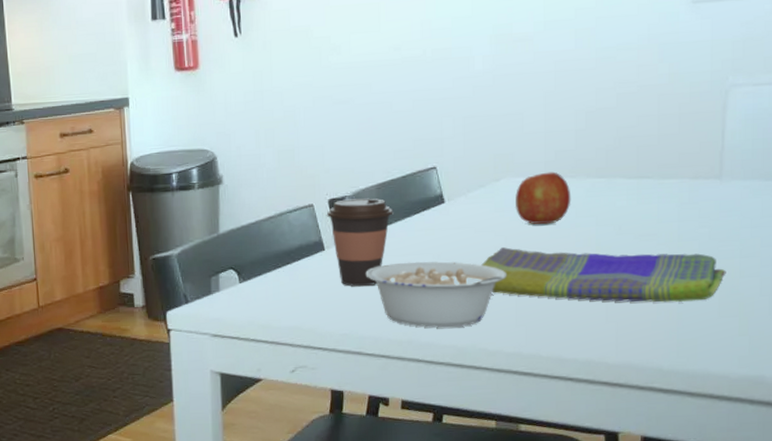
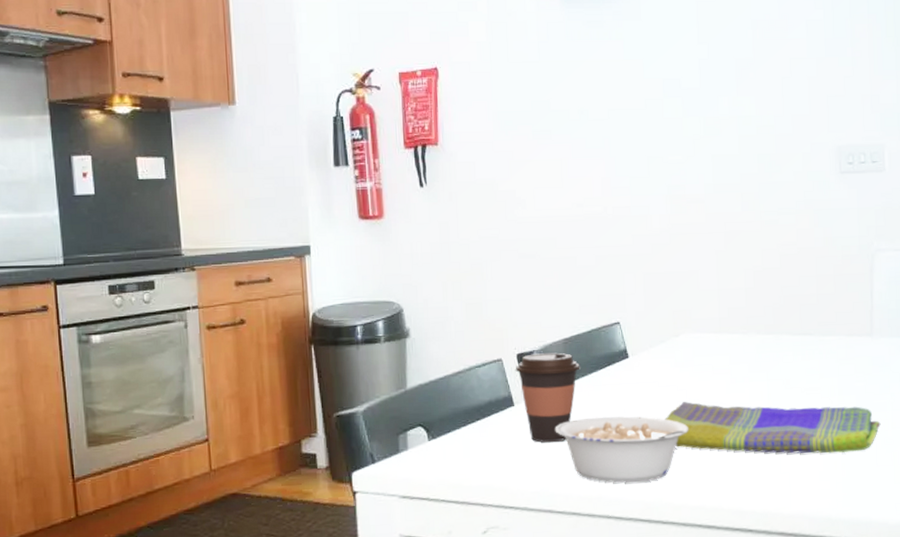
fruit: present [516,171,571,225] -> none [694,328,744,380]

